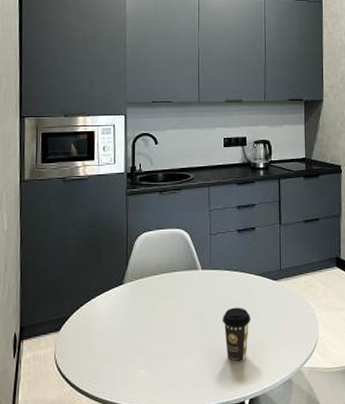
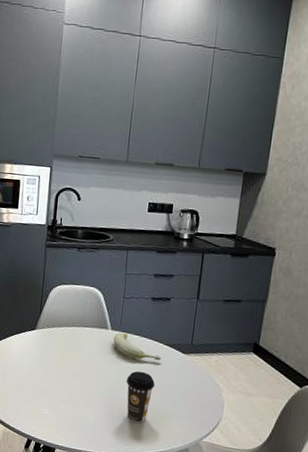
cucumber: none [205,270,253,295] -> present [113,332,161,361]

